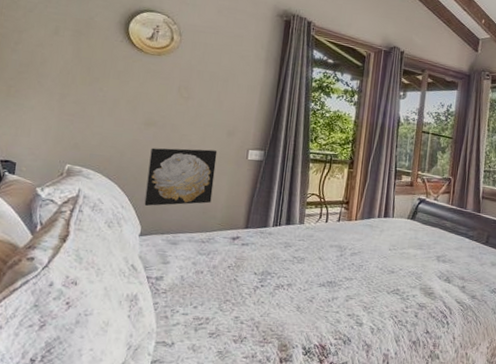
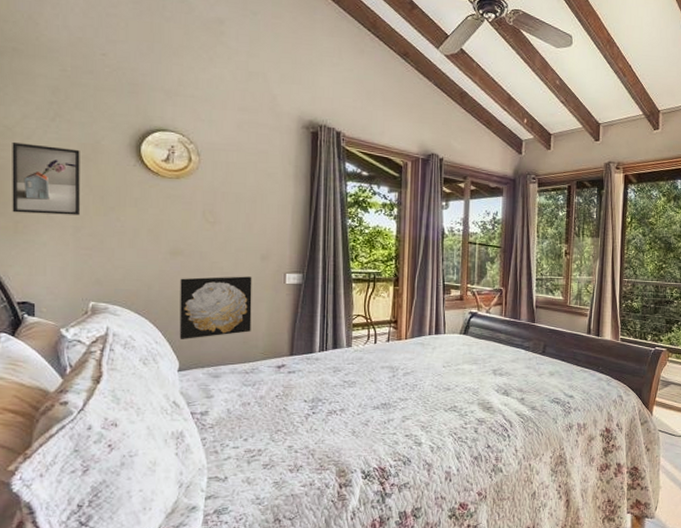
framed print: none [7,13,75,84] -> present [12,141,80,216]

